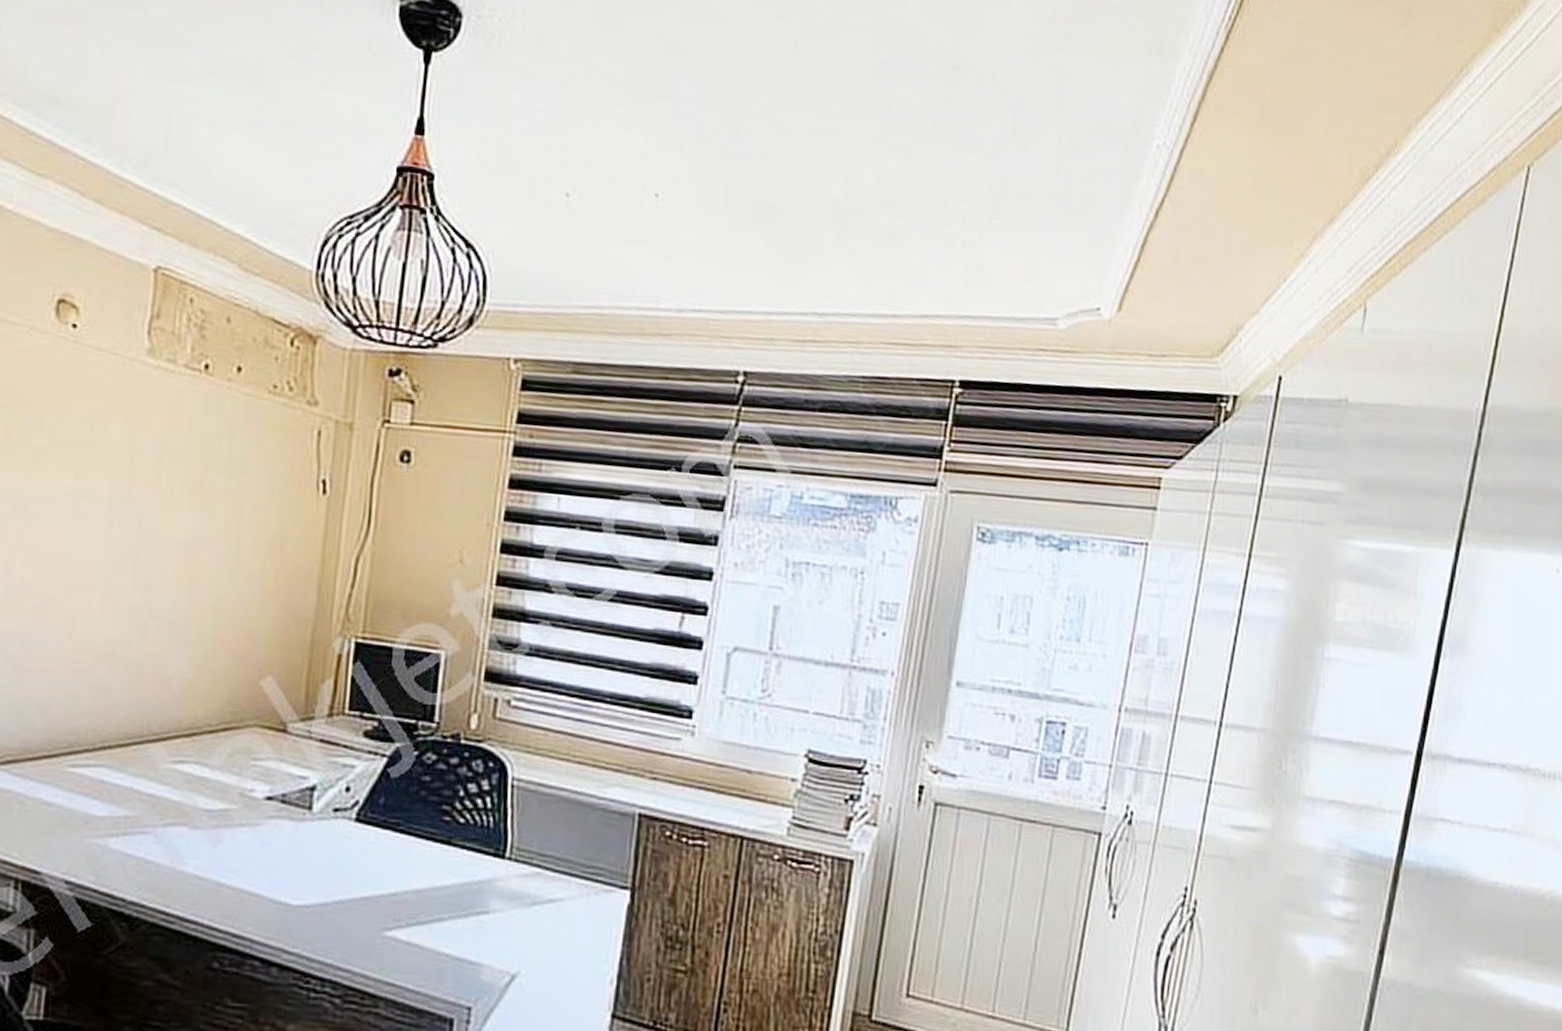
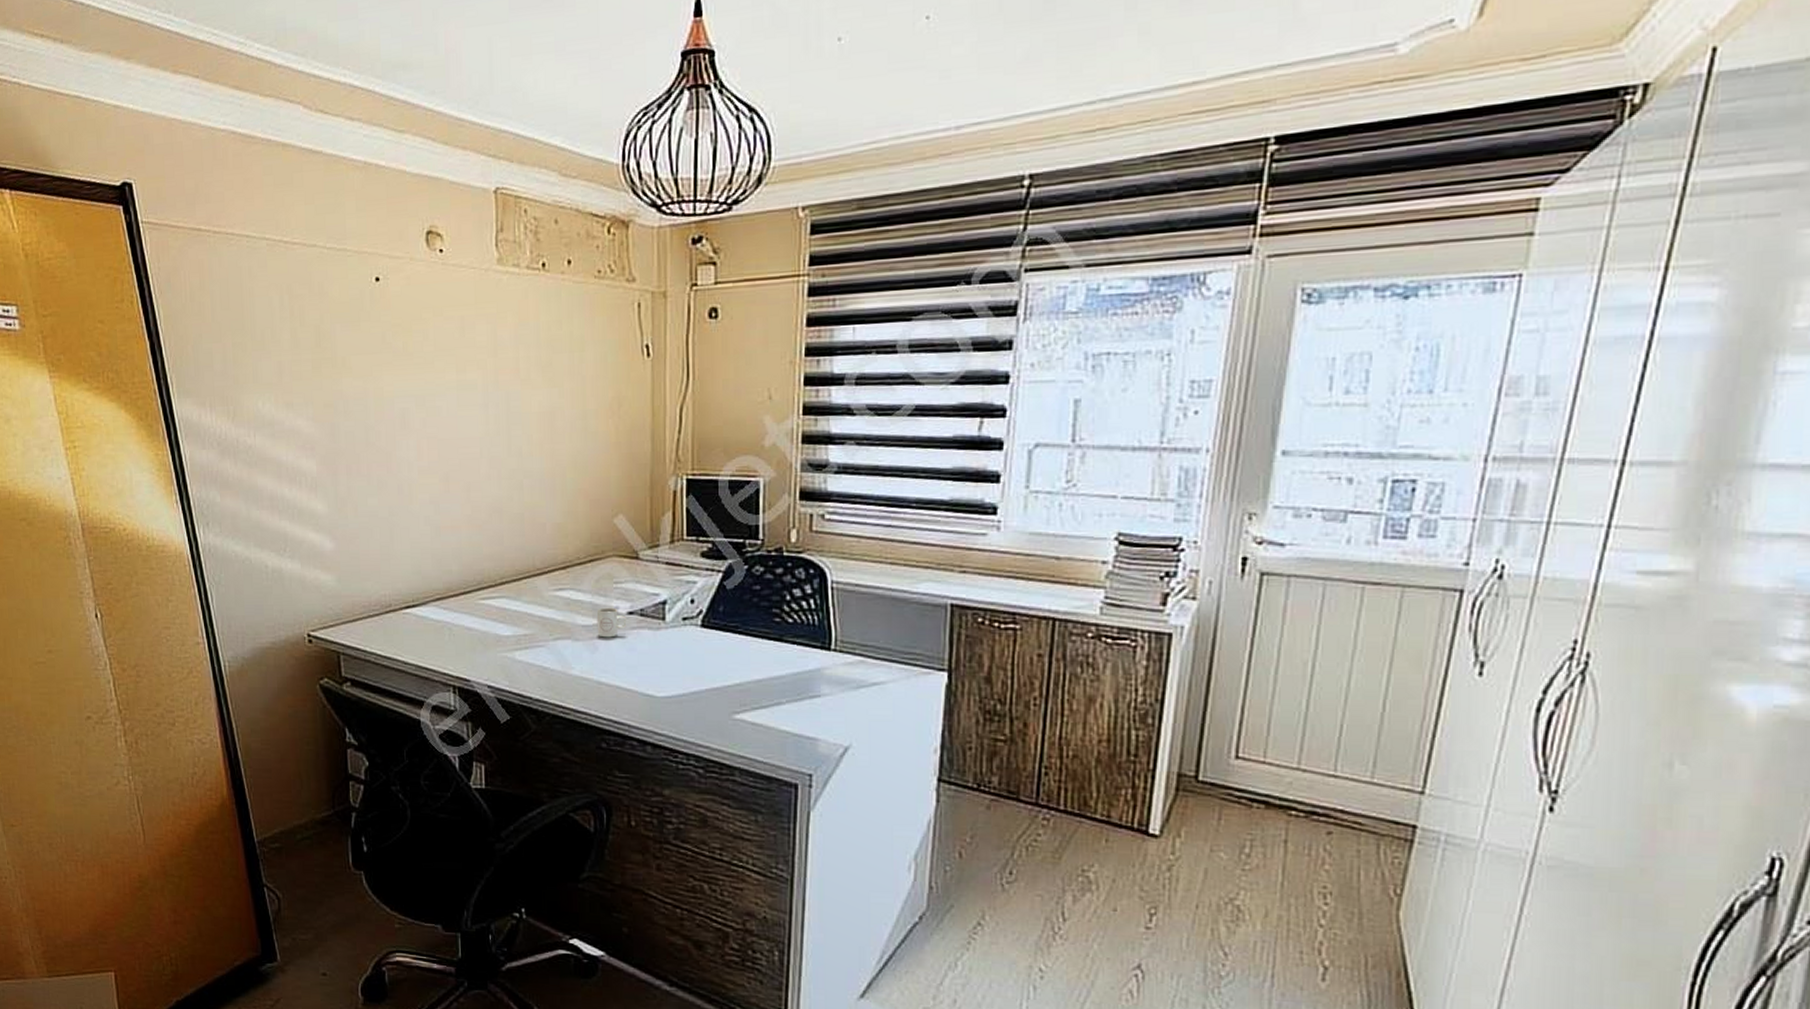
mug: none [223,788,264,828] -> present [596,607,627,638]

